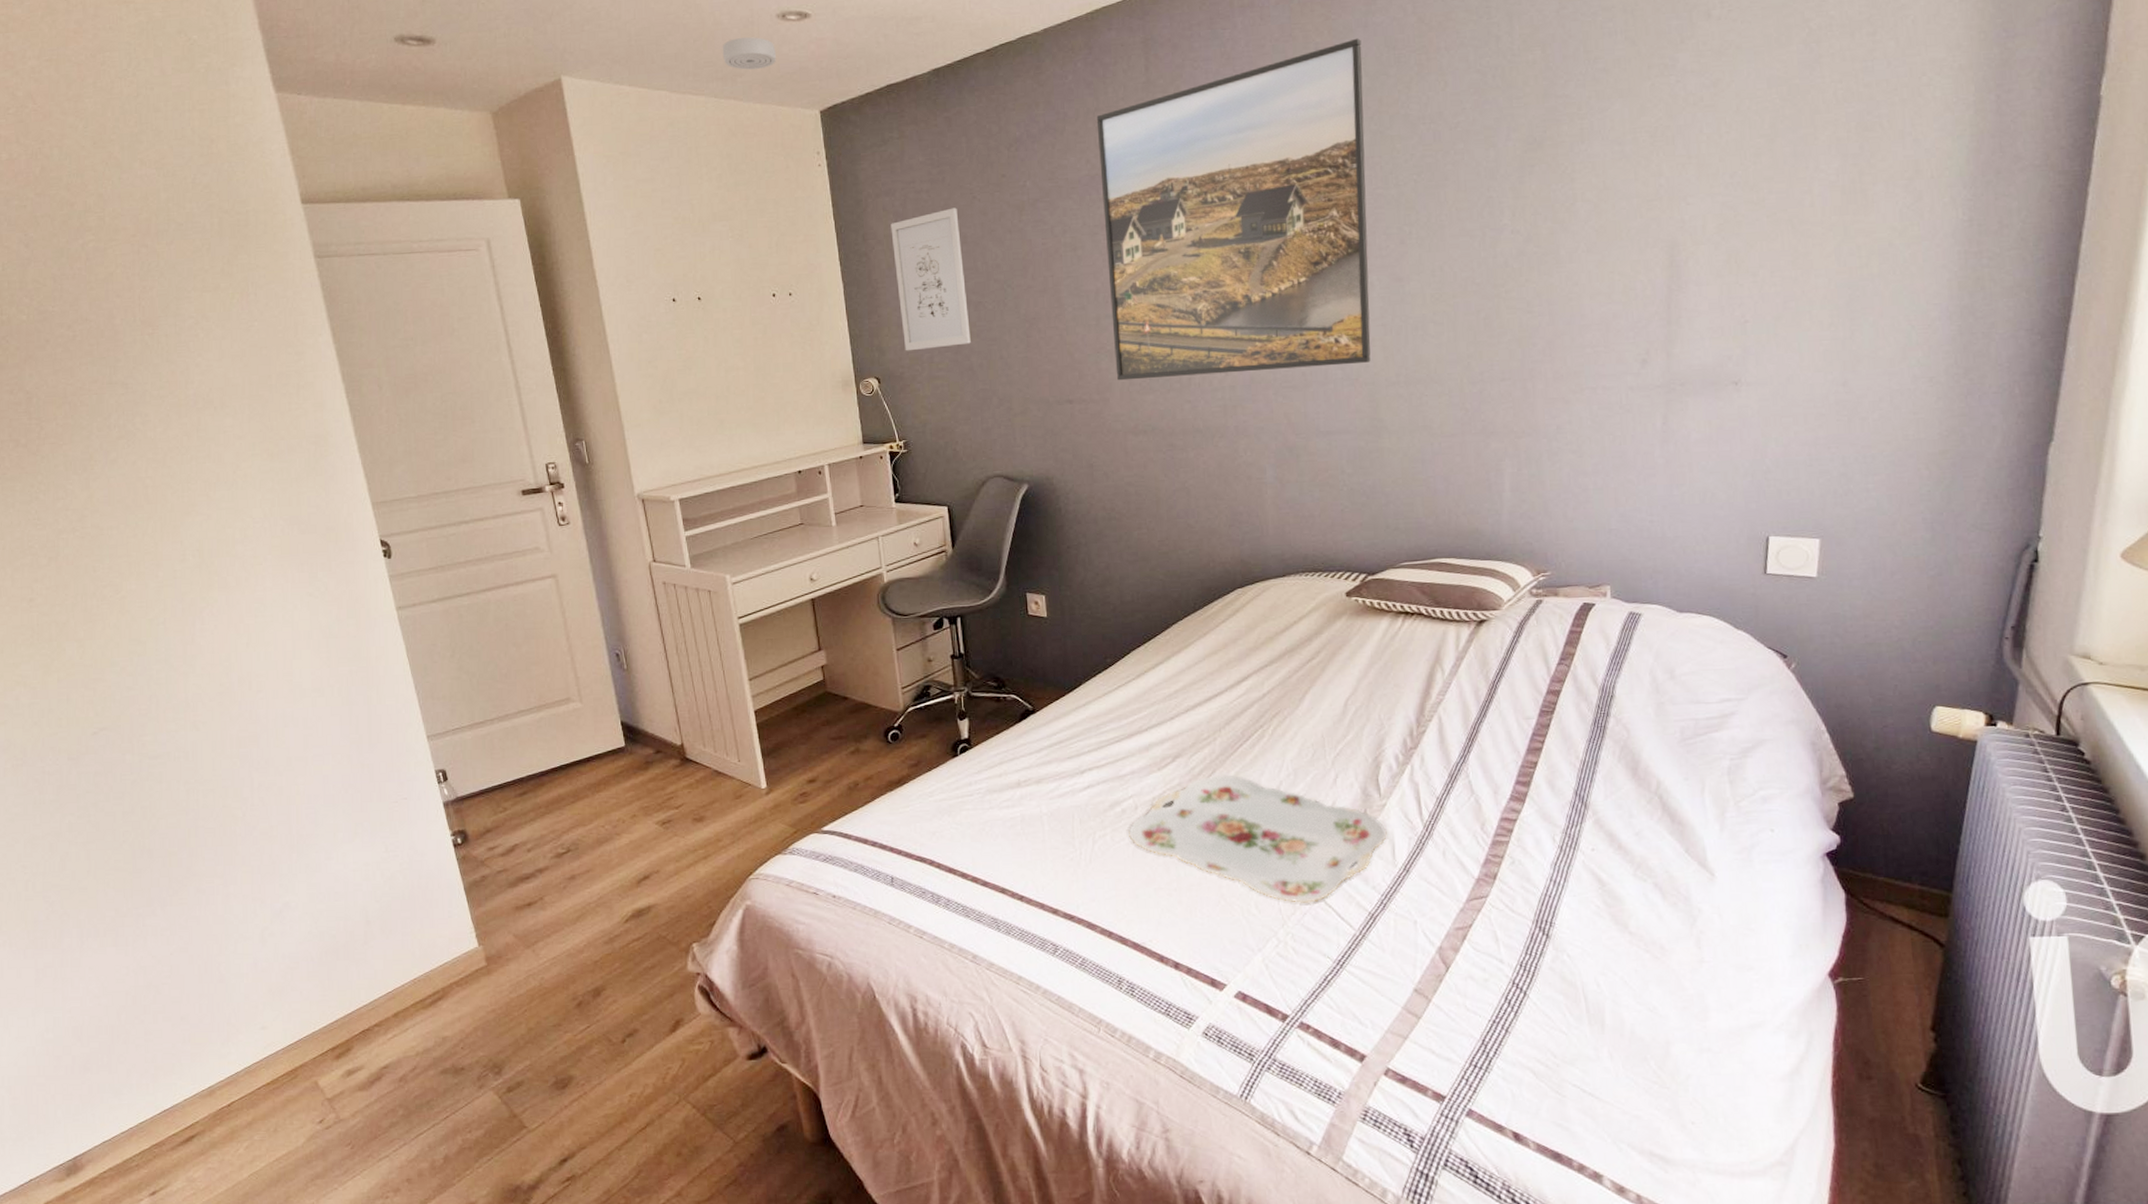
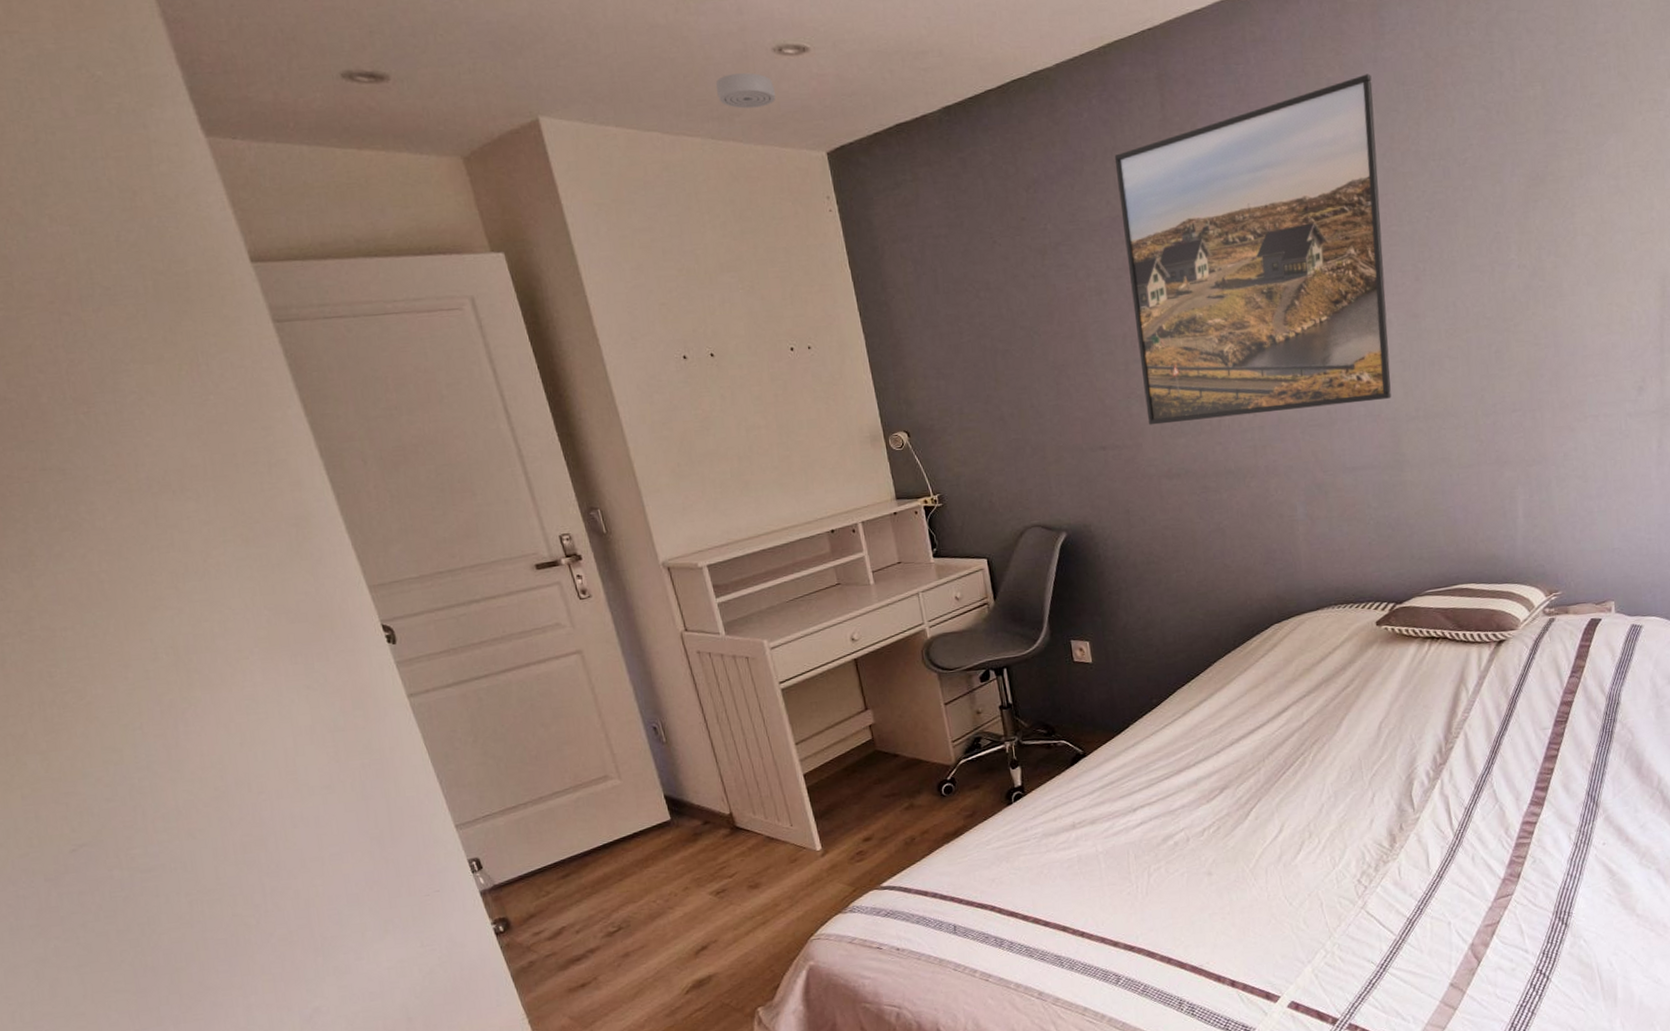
wall art: present [891,207,971,351] -> none [910,253,1000,403]
serving tray: present [1129,774,1387,903] -> none [1182,801,1422,915]

